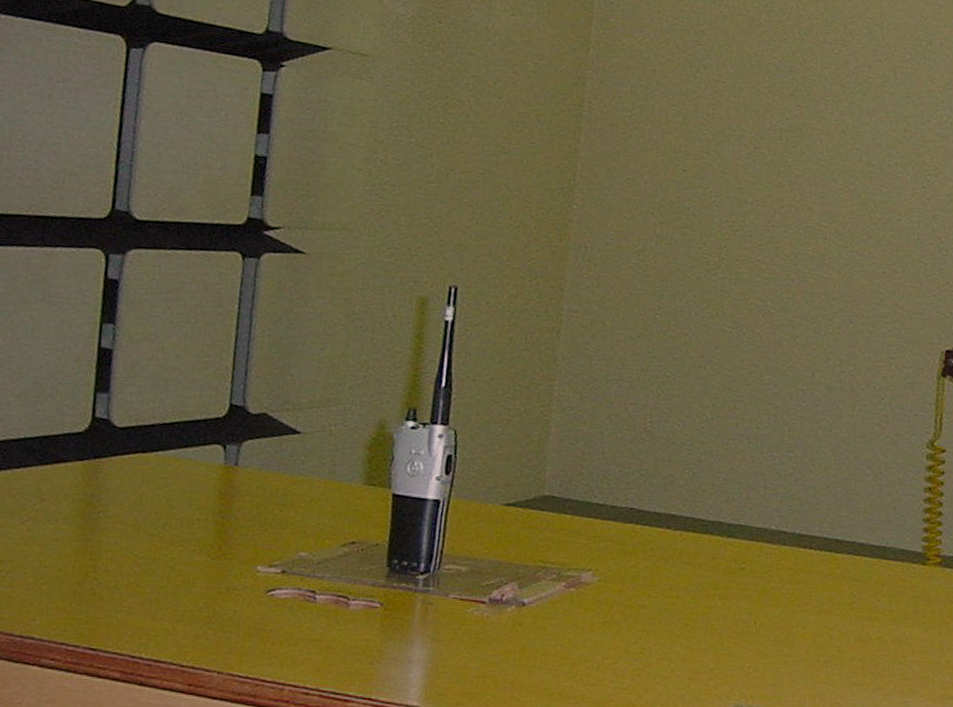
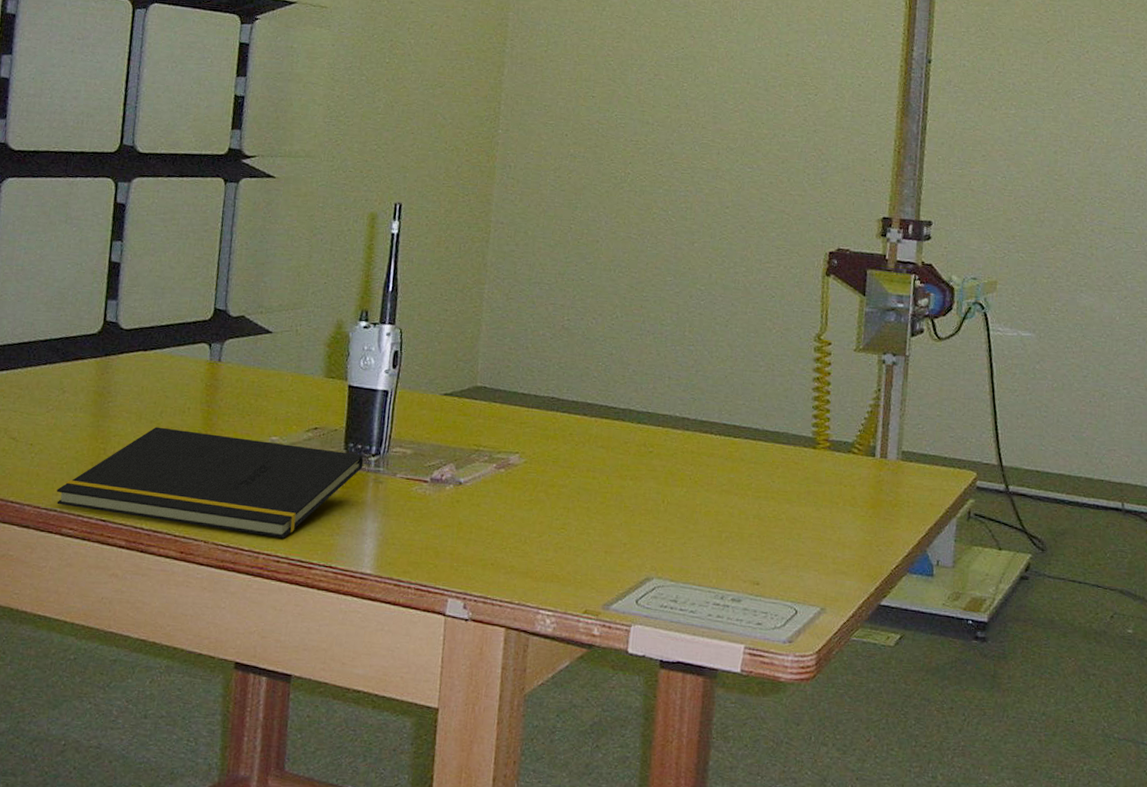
notepad: none [33,540,410,668] -> present [56,426,364,539]

